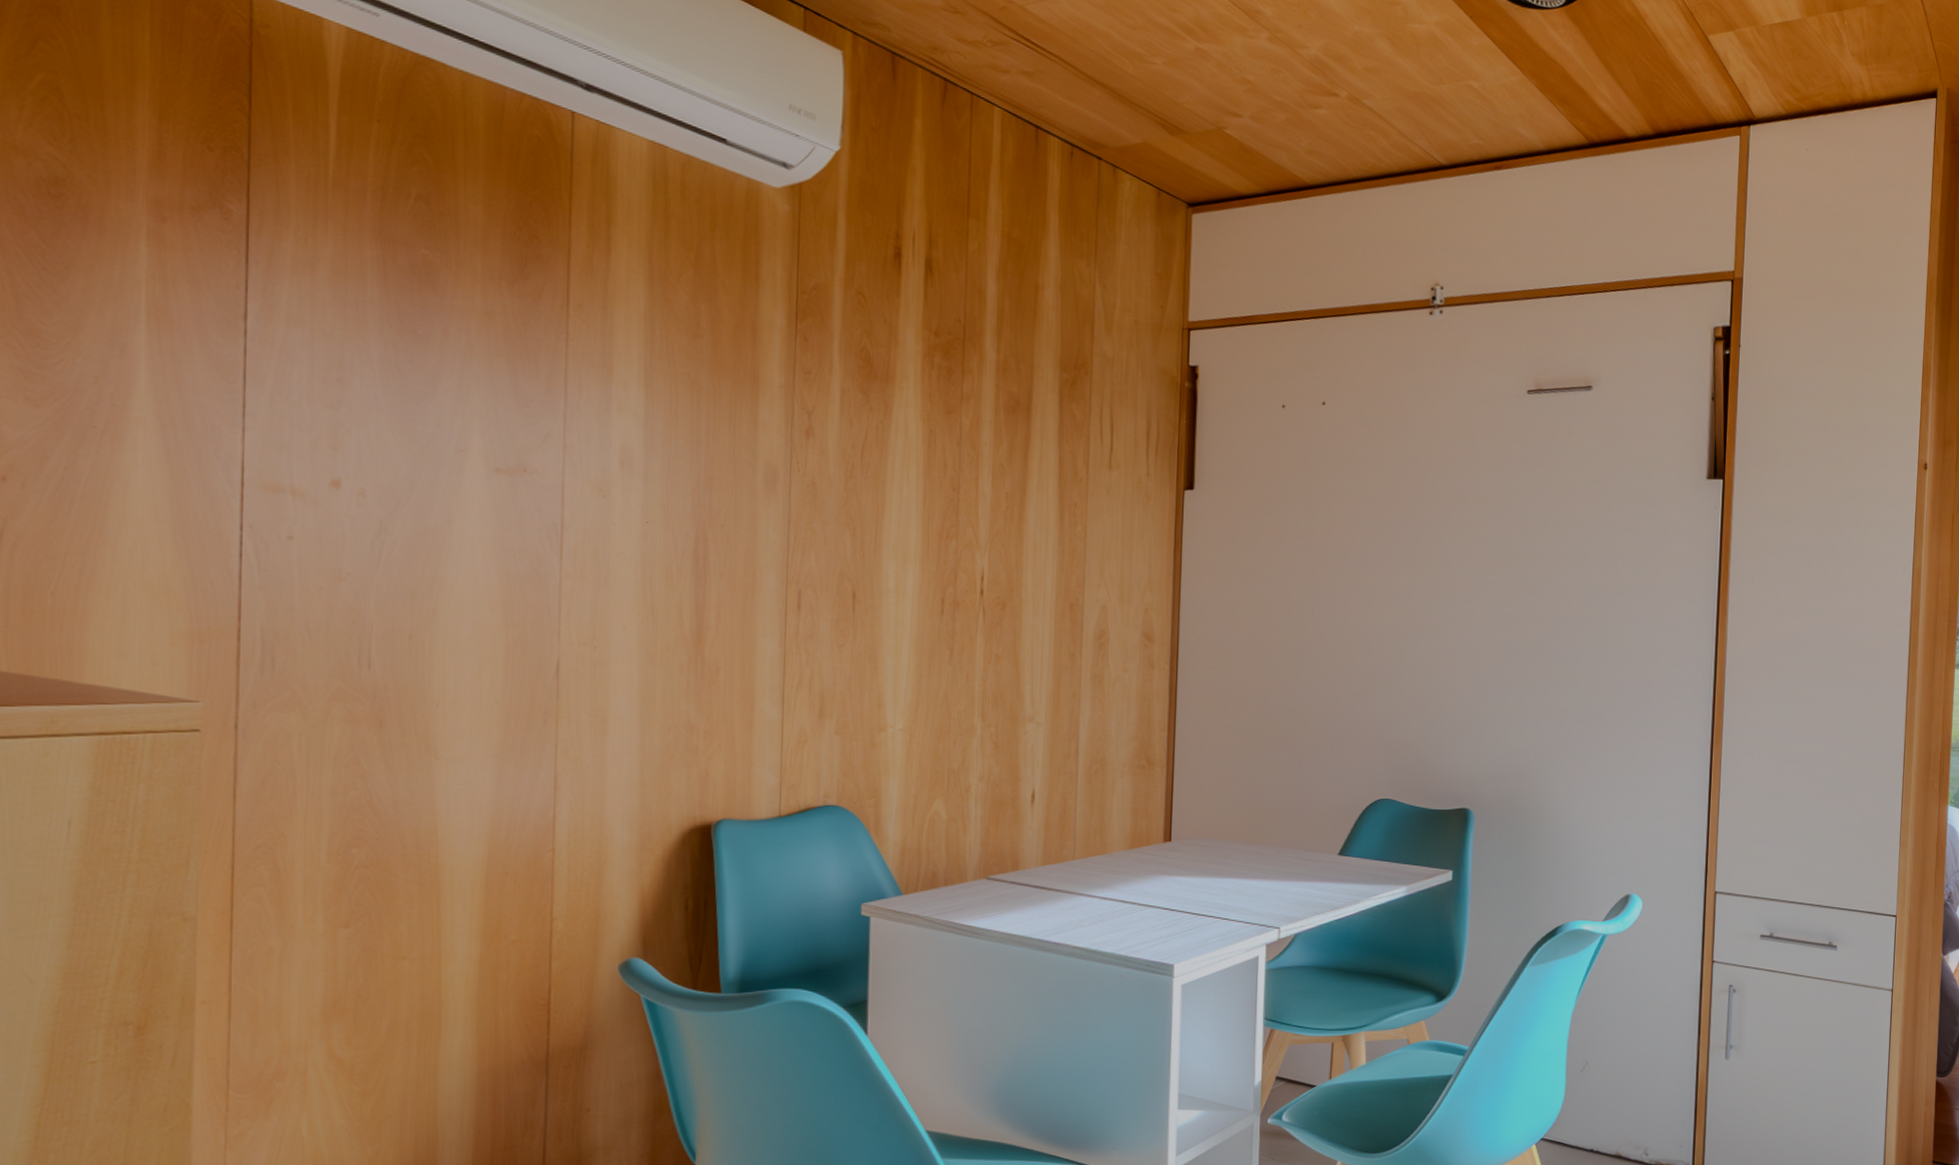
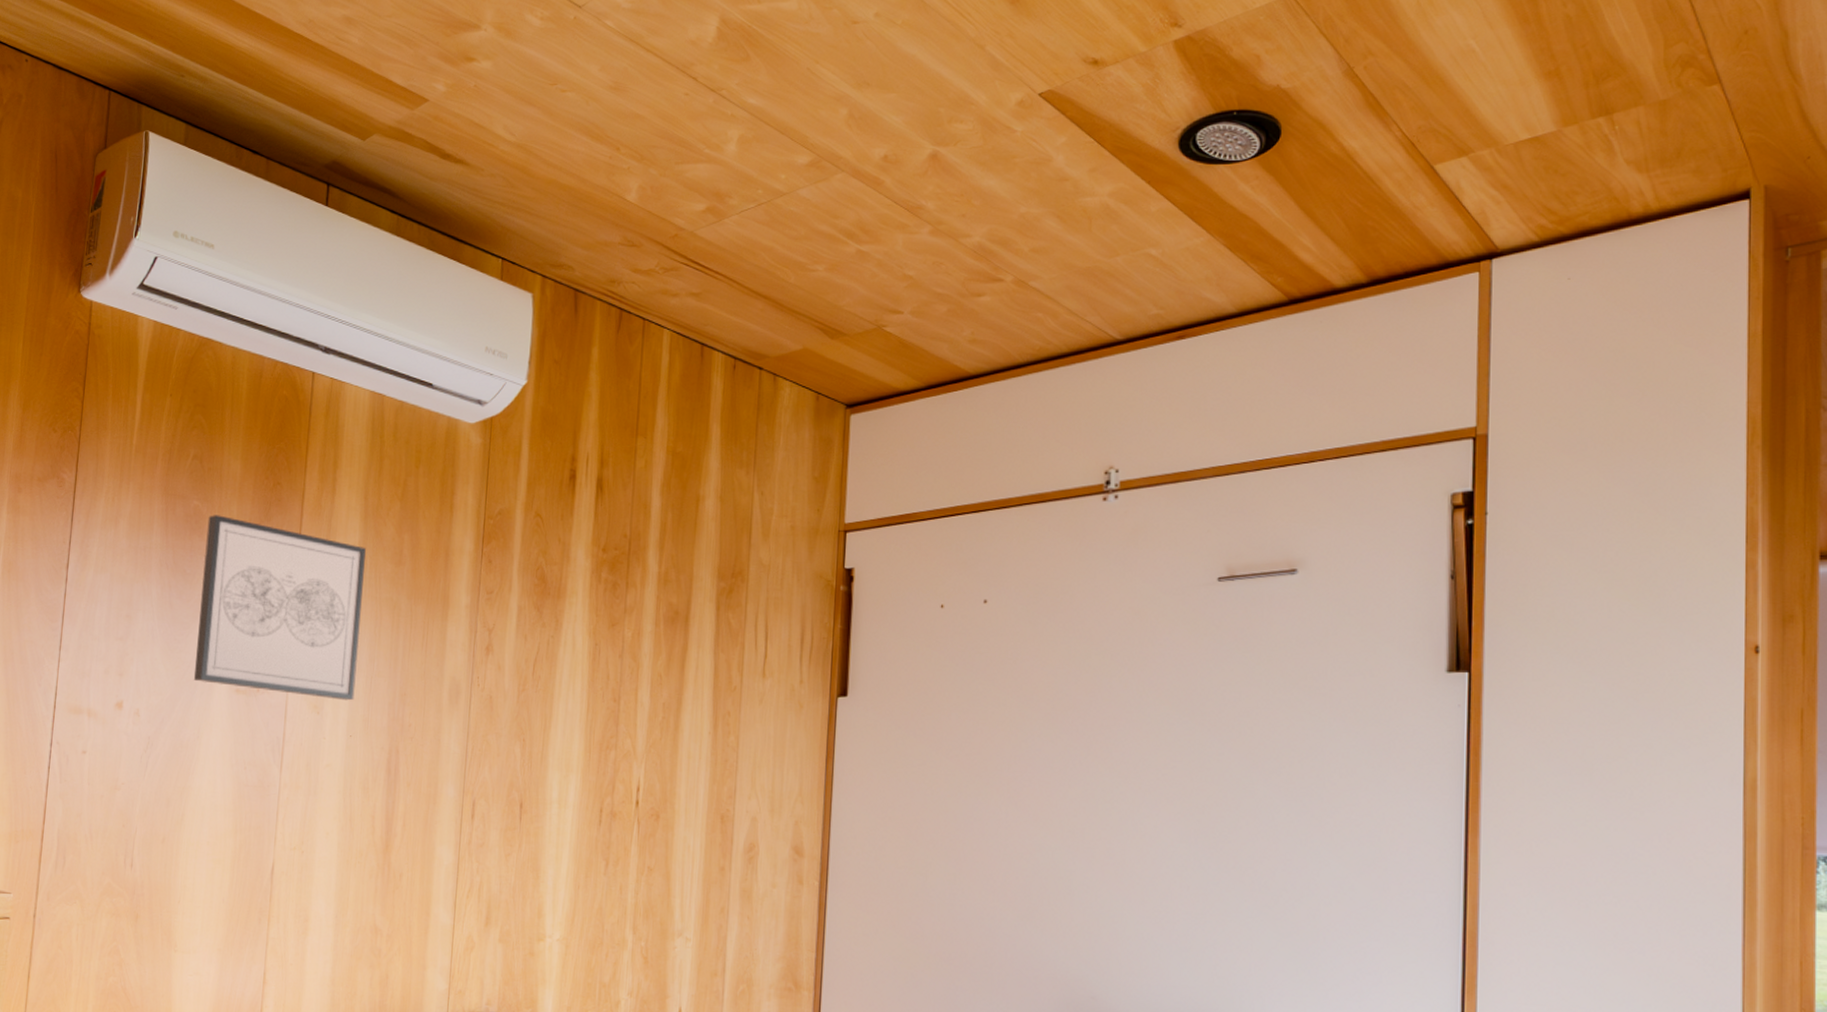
wall art: none [436,267,653,484] -> present [193,515,366,701]

